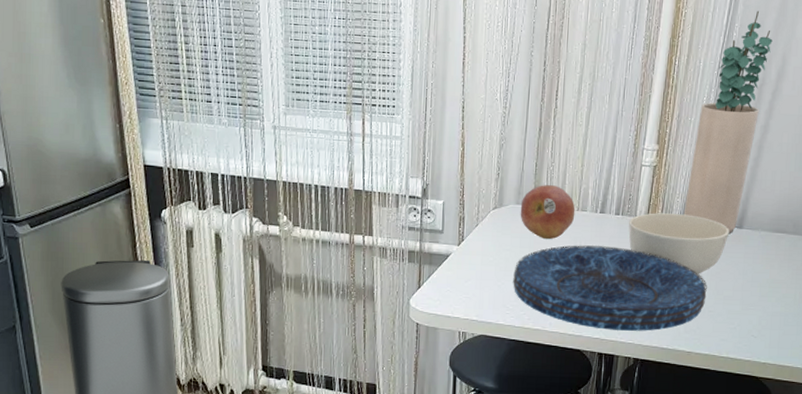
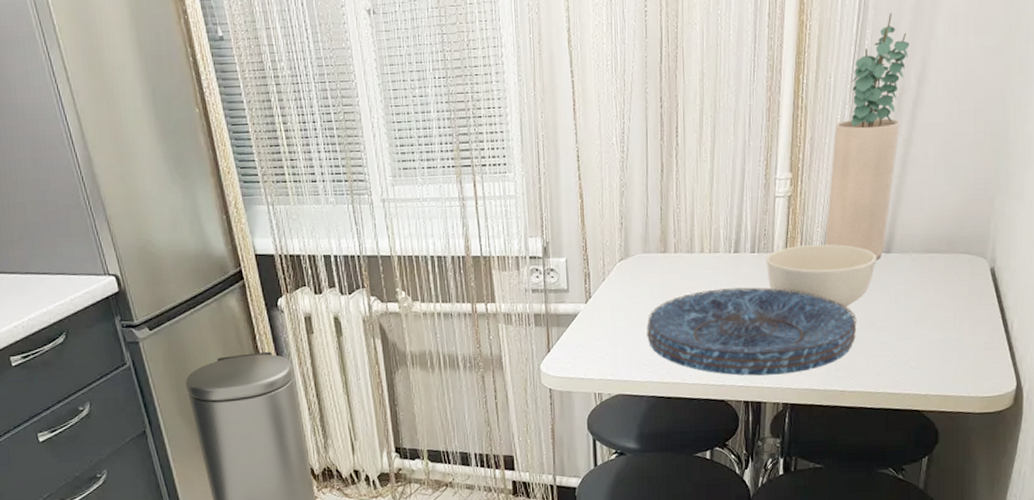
fruit: present [520,185,576,240] -> none [648,229,707,287]

